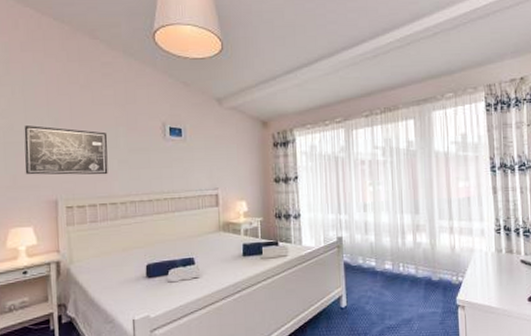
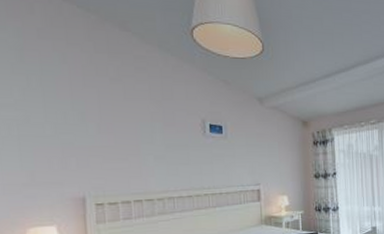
wall art: present [24,125,108,175] -> none [43,119,143,171]

